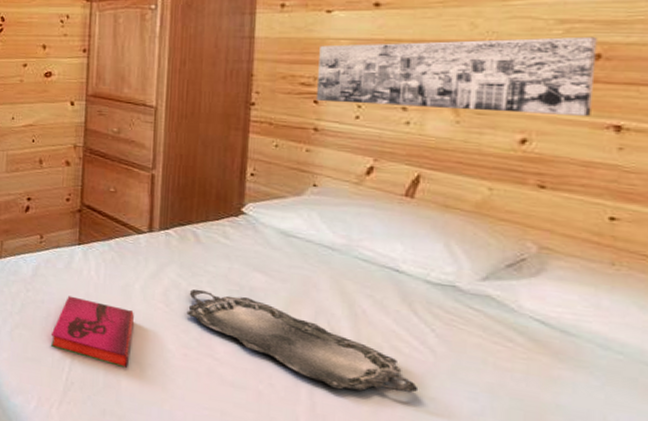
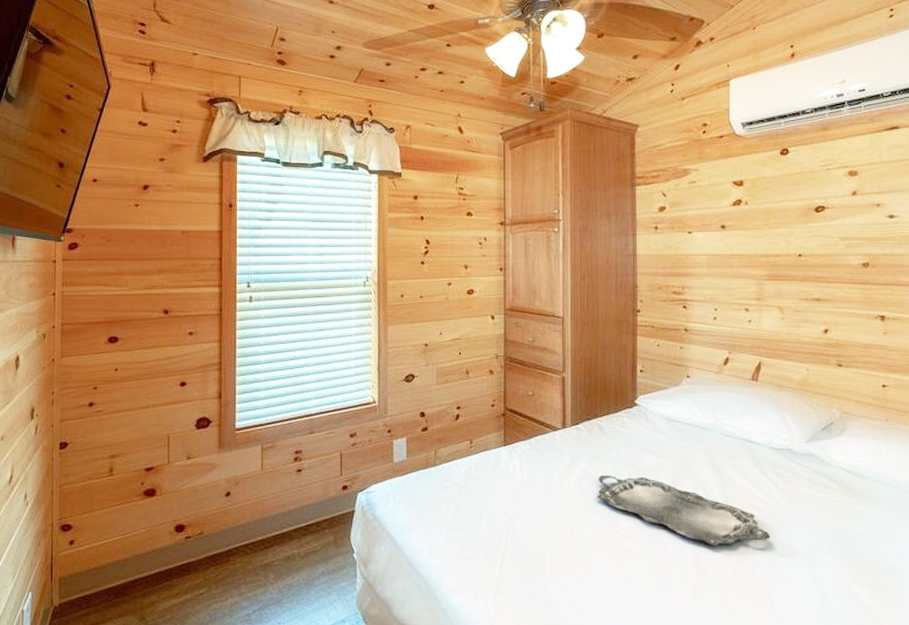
hardback book: present [50,296,134,368] -> none [483,494,554,553]
wall art: present [317,36,598,116] -> none [685,250,866,310]

